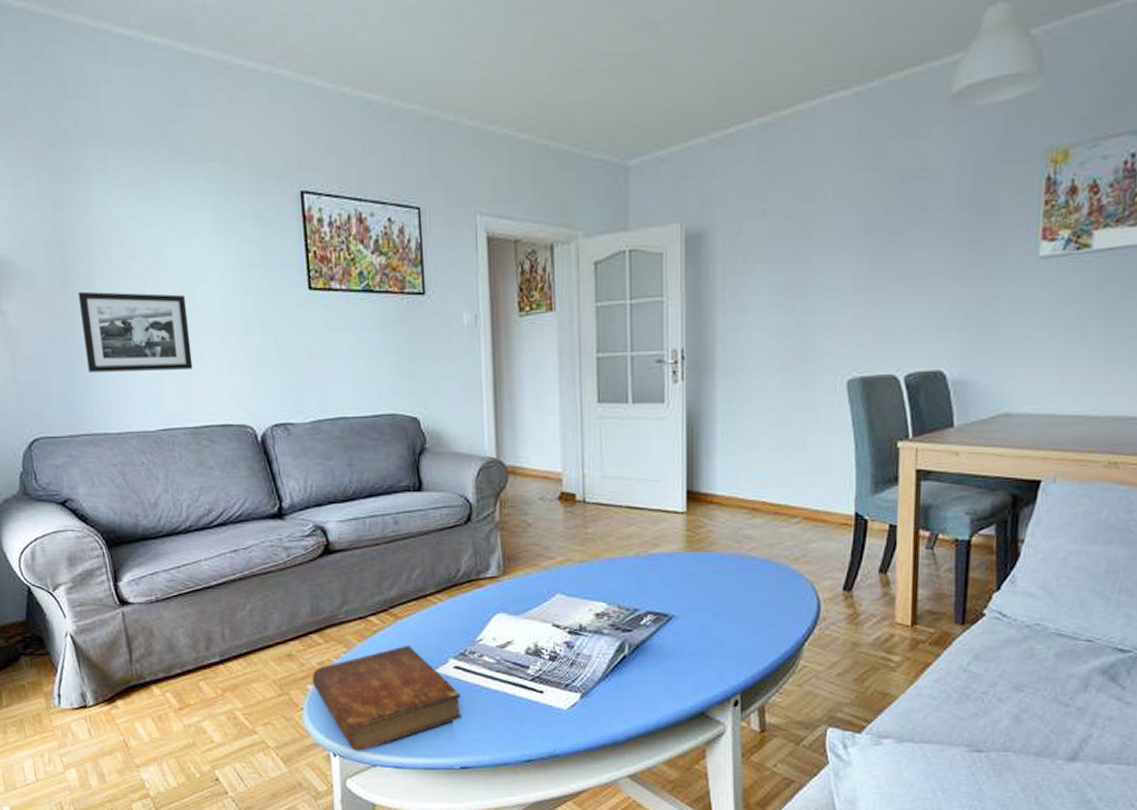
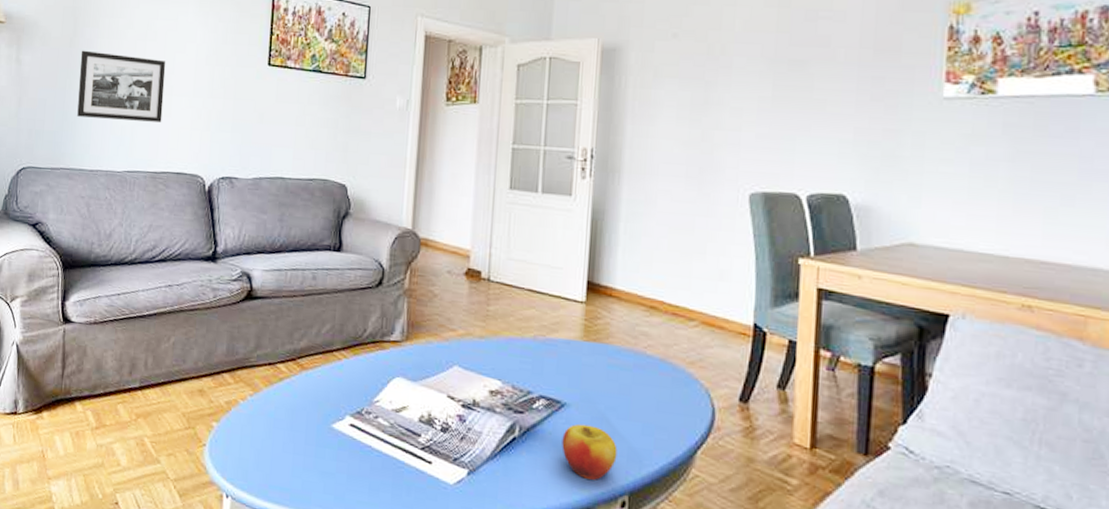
bible: present [312,646,462,751] -> none [217,396,353,496]
apple: none [672,633,727,685] -> present [562,423,618,480]

